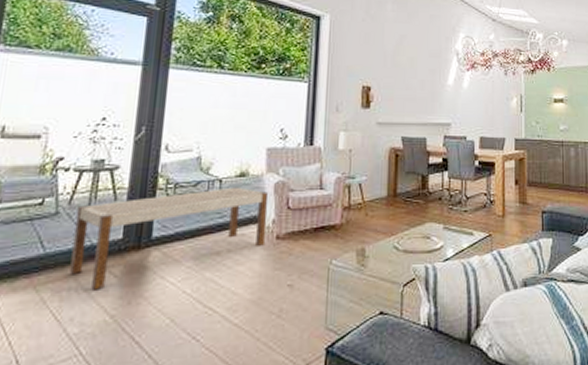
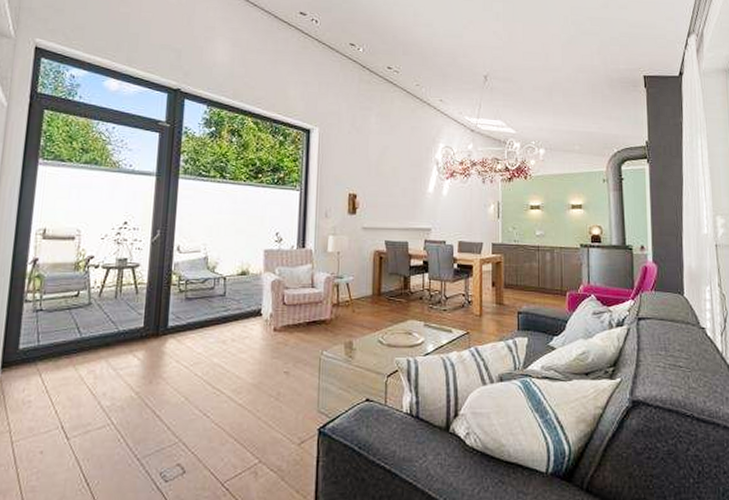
bench: present [69,187,269,290] -> none [101,284,267,370]

